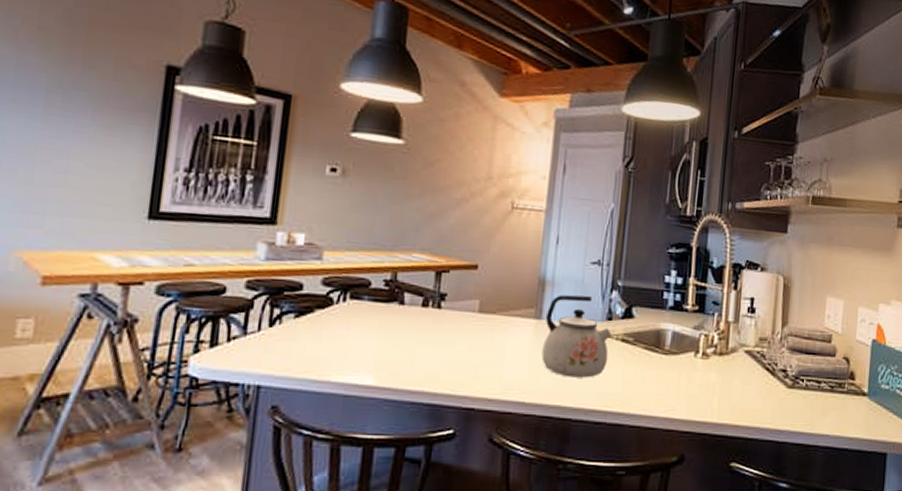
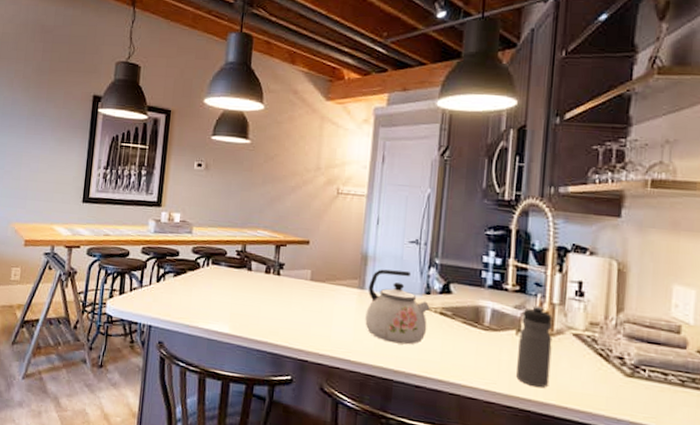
water bottle: none [694,325,728,409] -> present [516,305,553,388]

